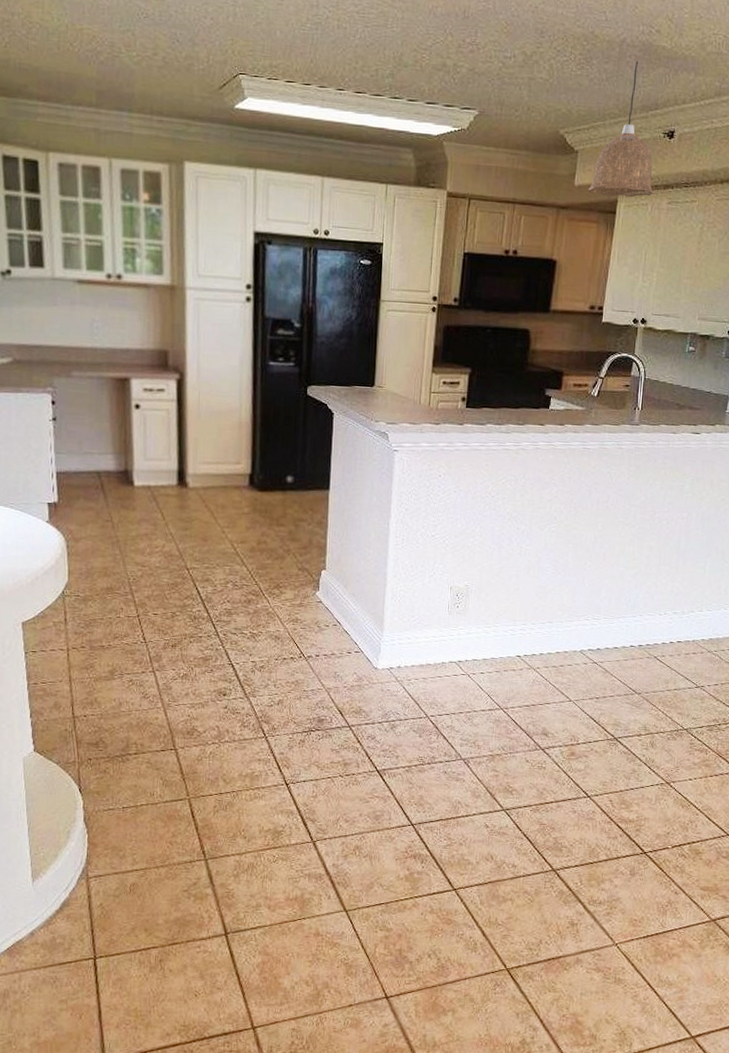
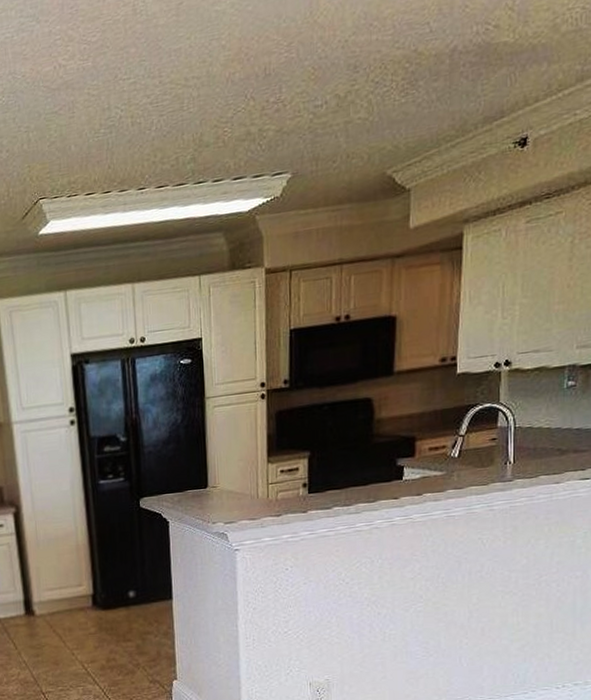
pendant lamp: present [588,61,654,197] -> none [426,68,507,233]

